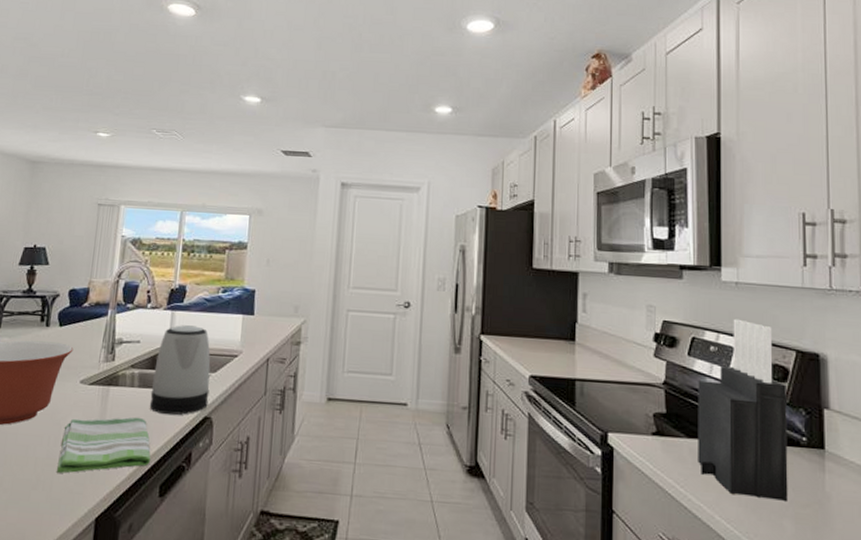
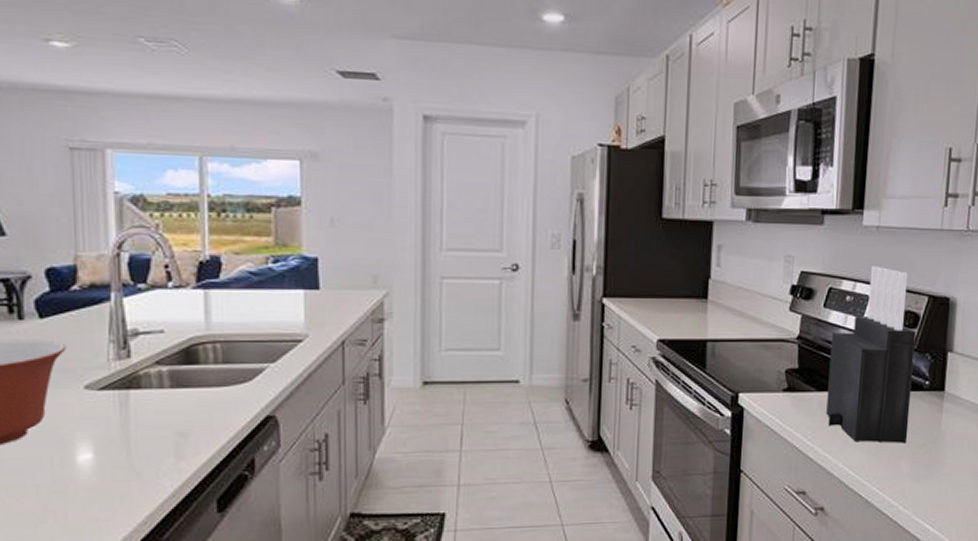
dish towel: present [57,417,151,474] -> none [70,423,201,500]
kettle: present [149,325,211,415] -> none [189,307,270,418]

